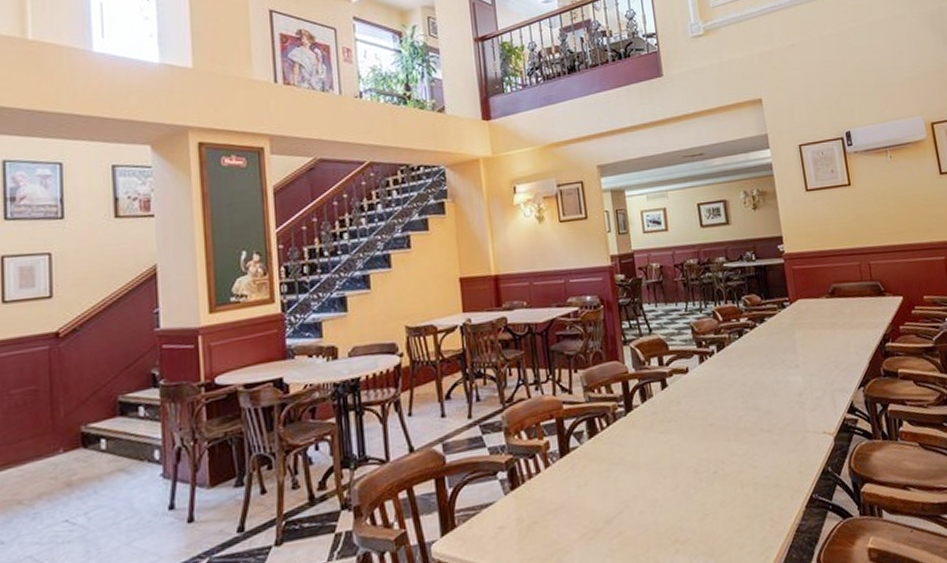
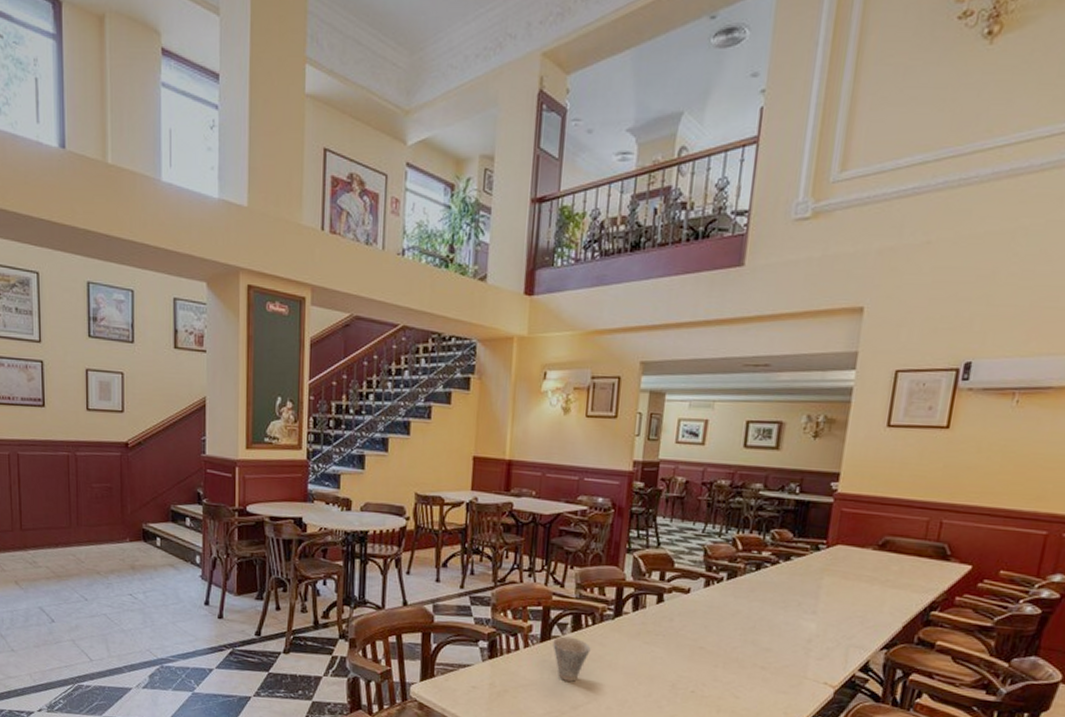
cup: none [573,444,611,495] -> present [553,636,591,682]

